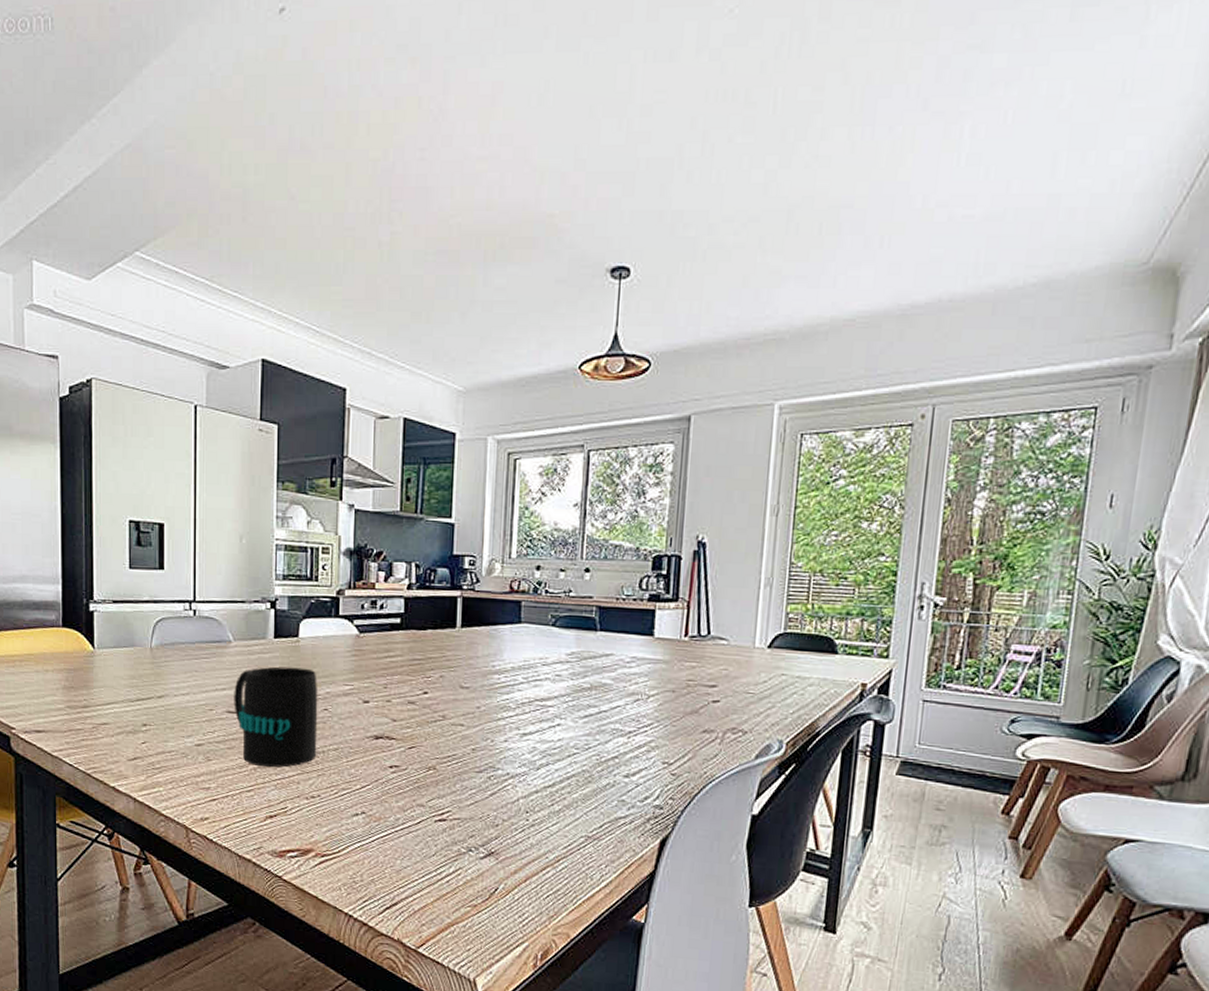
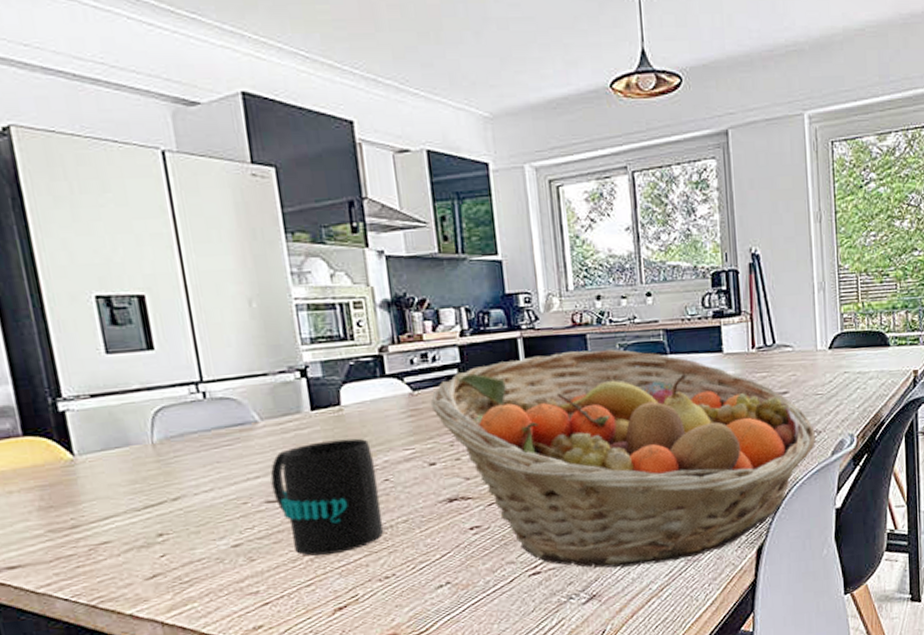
fruit basket: none [372,615,741,836] -> present [430,349,817,568]

